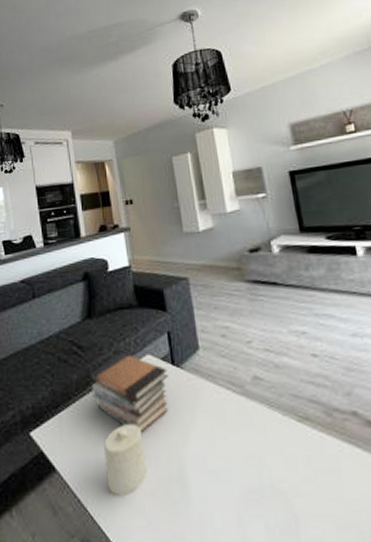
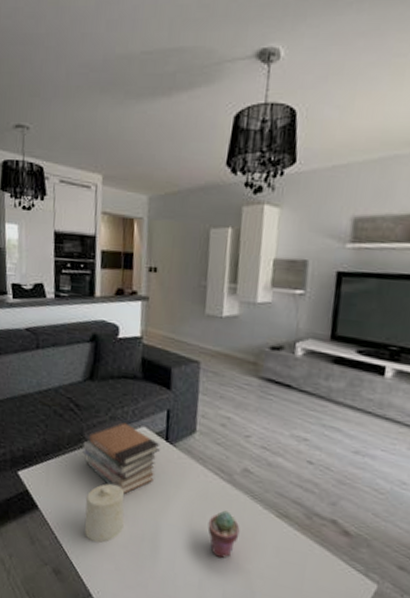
potted succulent: none [232,427,266,482] -> present [207,510,240,558]

